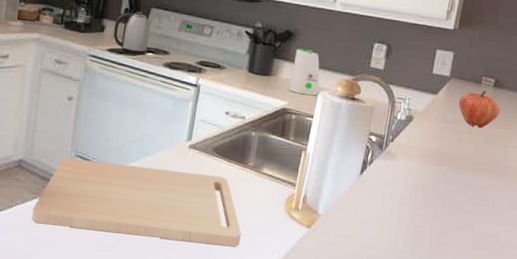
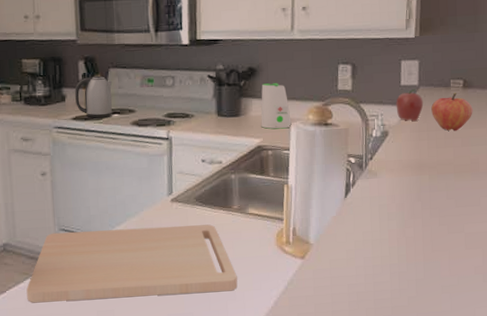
fruit: none [424,79,453,111] -> present [396,89,424,121]

